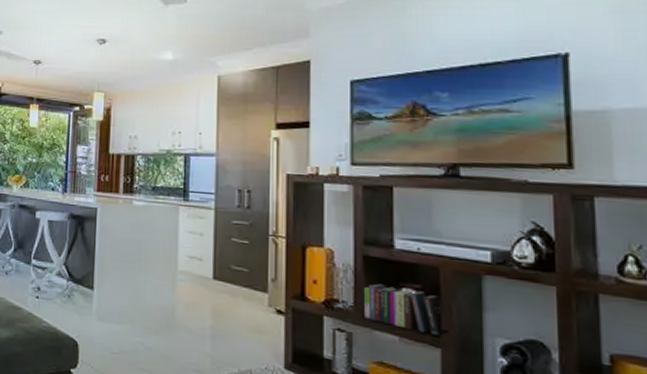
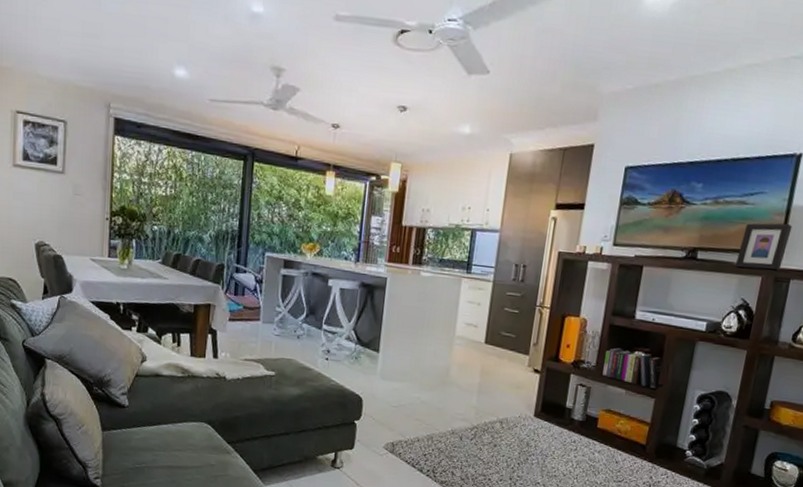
picture frame: none [512,131,579,189] -> present [734,223,792,272]

